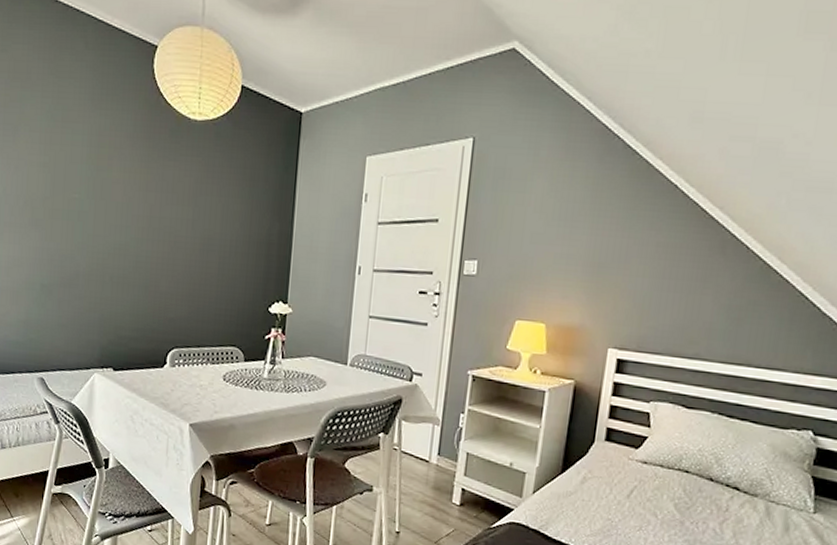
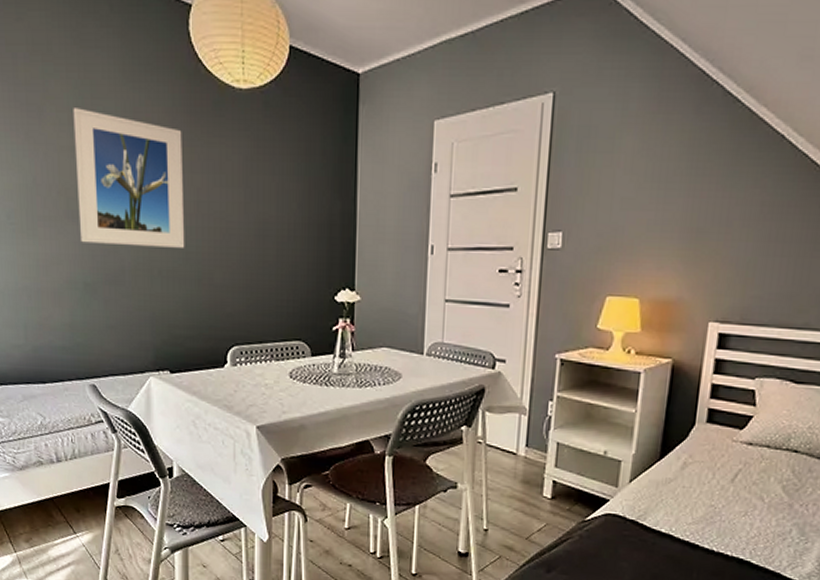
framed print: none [41,129,141,258] -> present [73,108,185,248]

